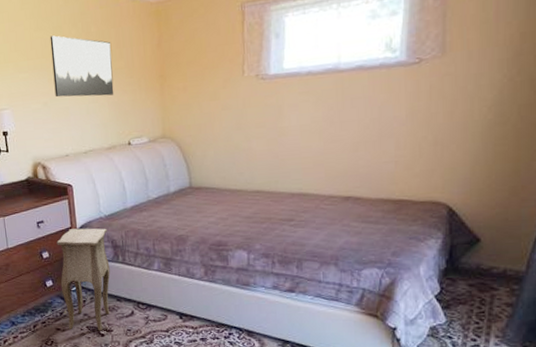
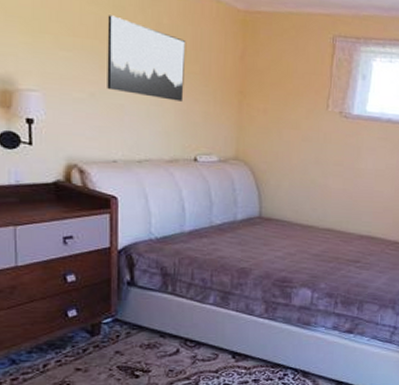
side table: present [56,228,110,331] -> none [88,249,158,372]

